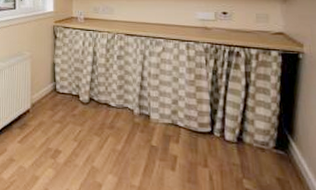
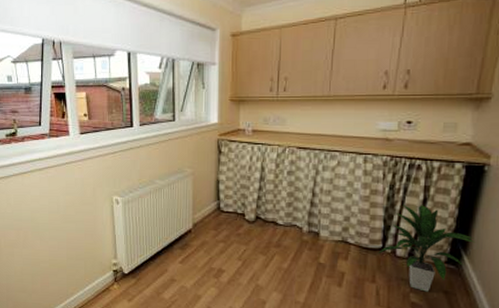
indoor plant: none [206,89,301,178] -> present [377,204,476,292]

